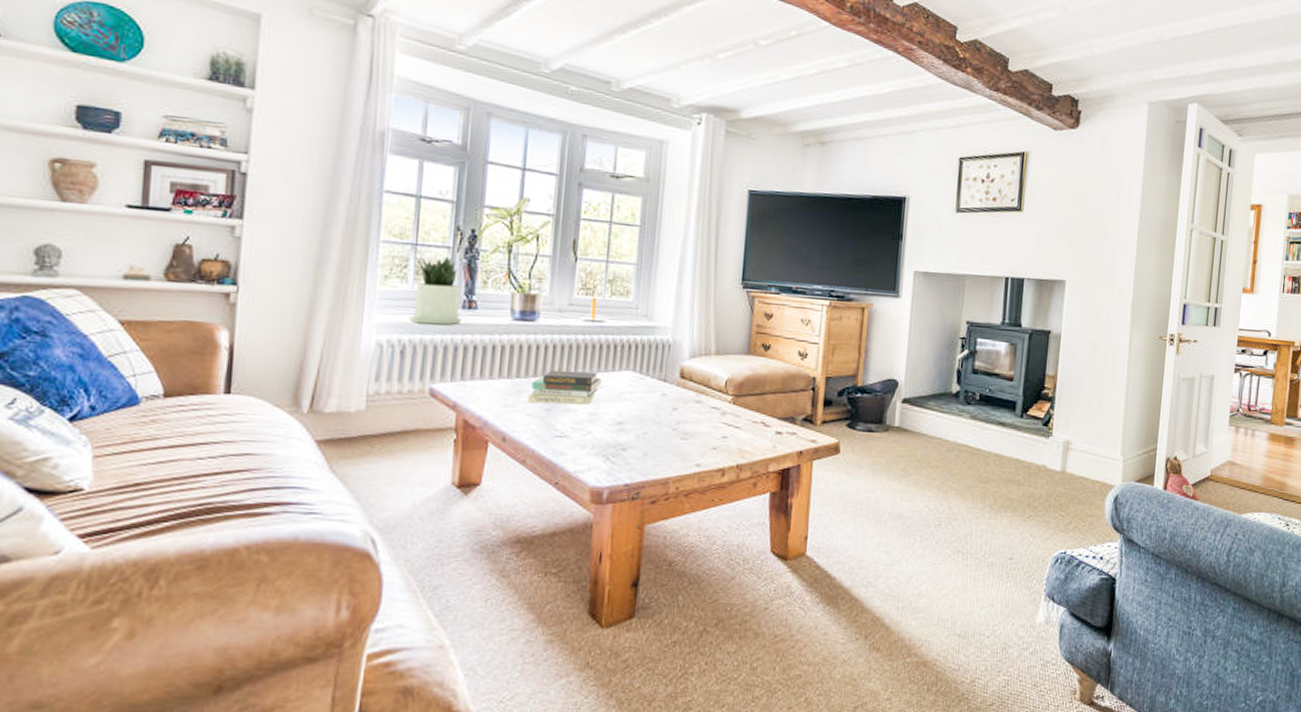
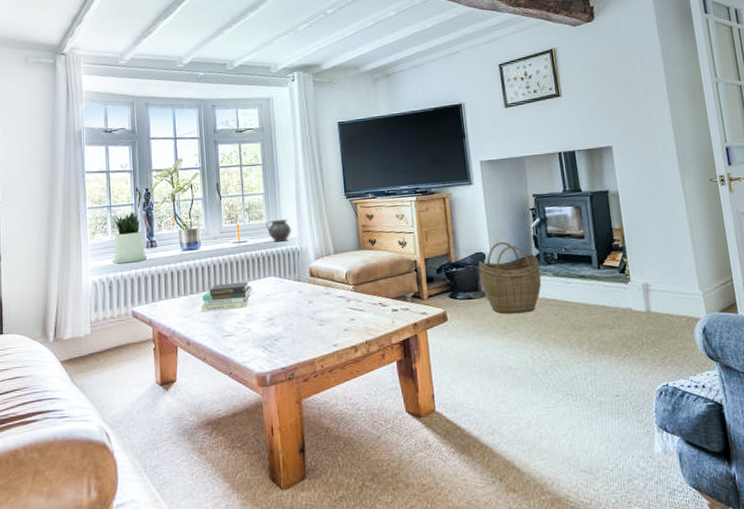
decorative pot: none [632,300,665,329] -> present [265,219,291,242]
woven basket: none [886,371,958,456] -> present [478,242,542,315]

